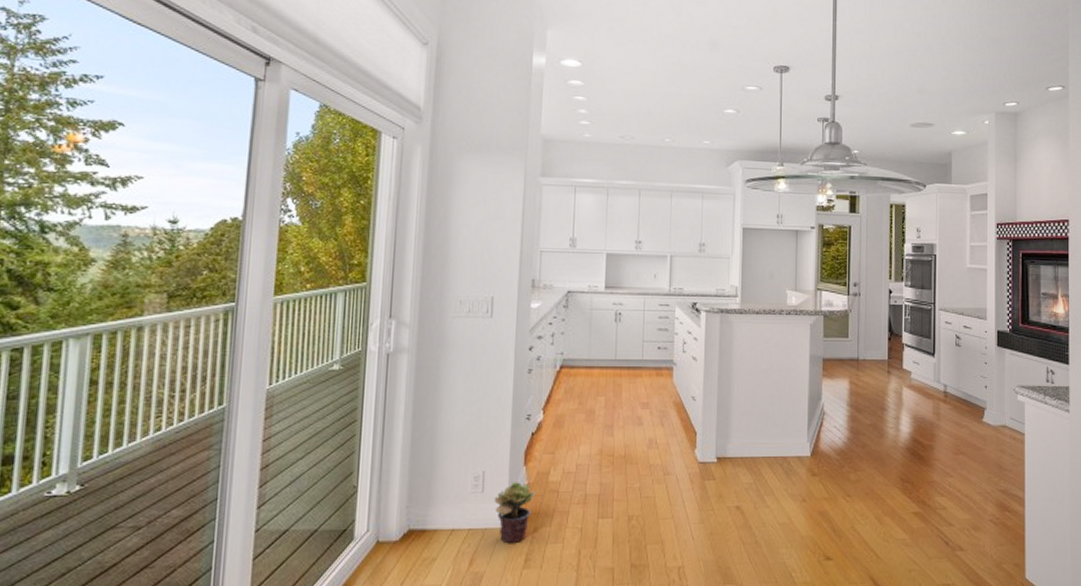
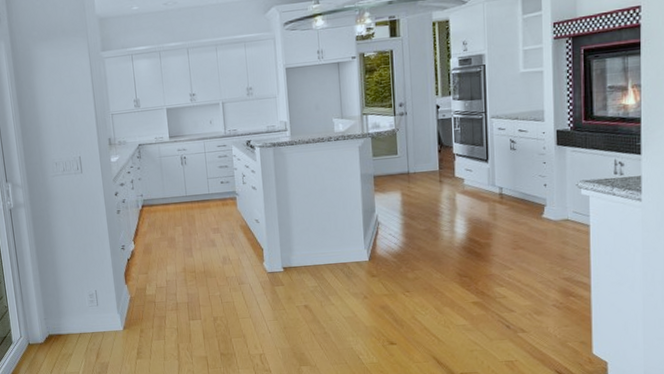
potted plant: present [494,482,535,544] -> none [107,296,137,342]

